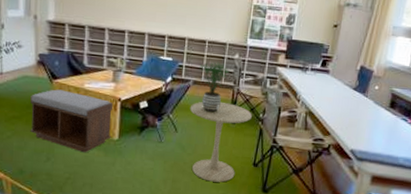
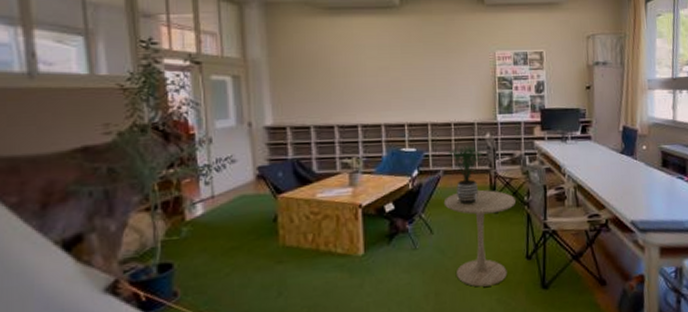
bench: present [30,89,113,153] -> none [251,205,355,278]

